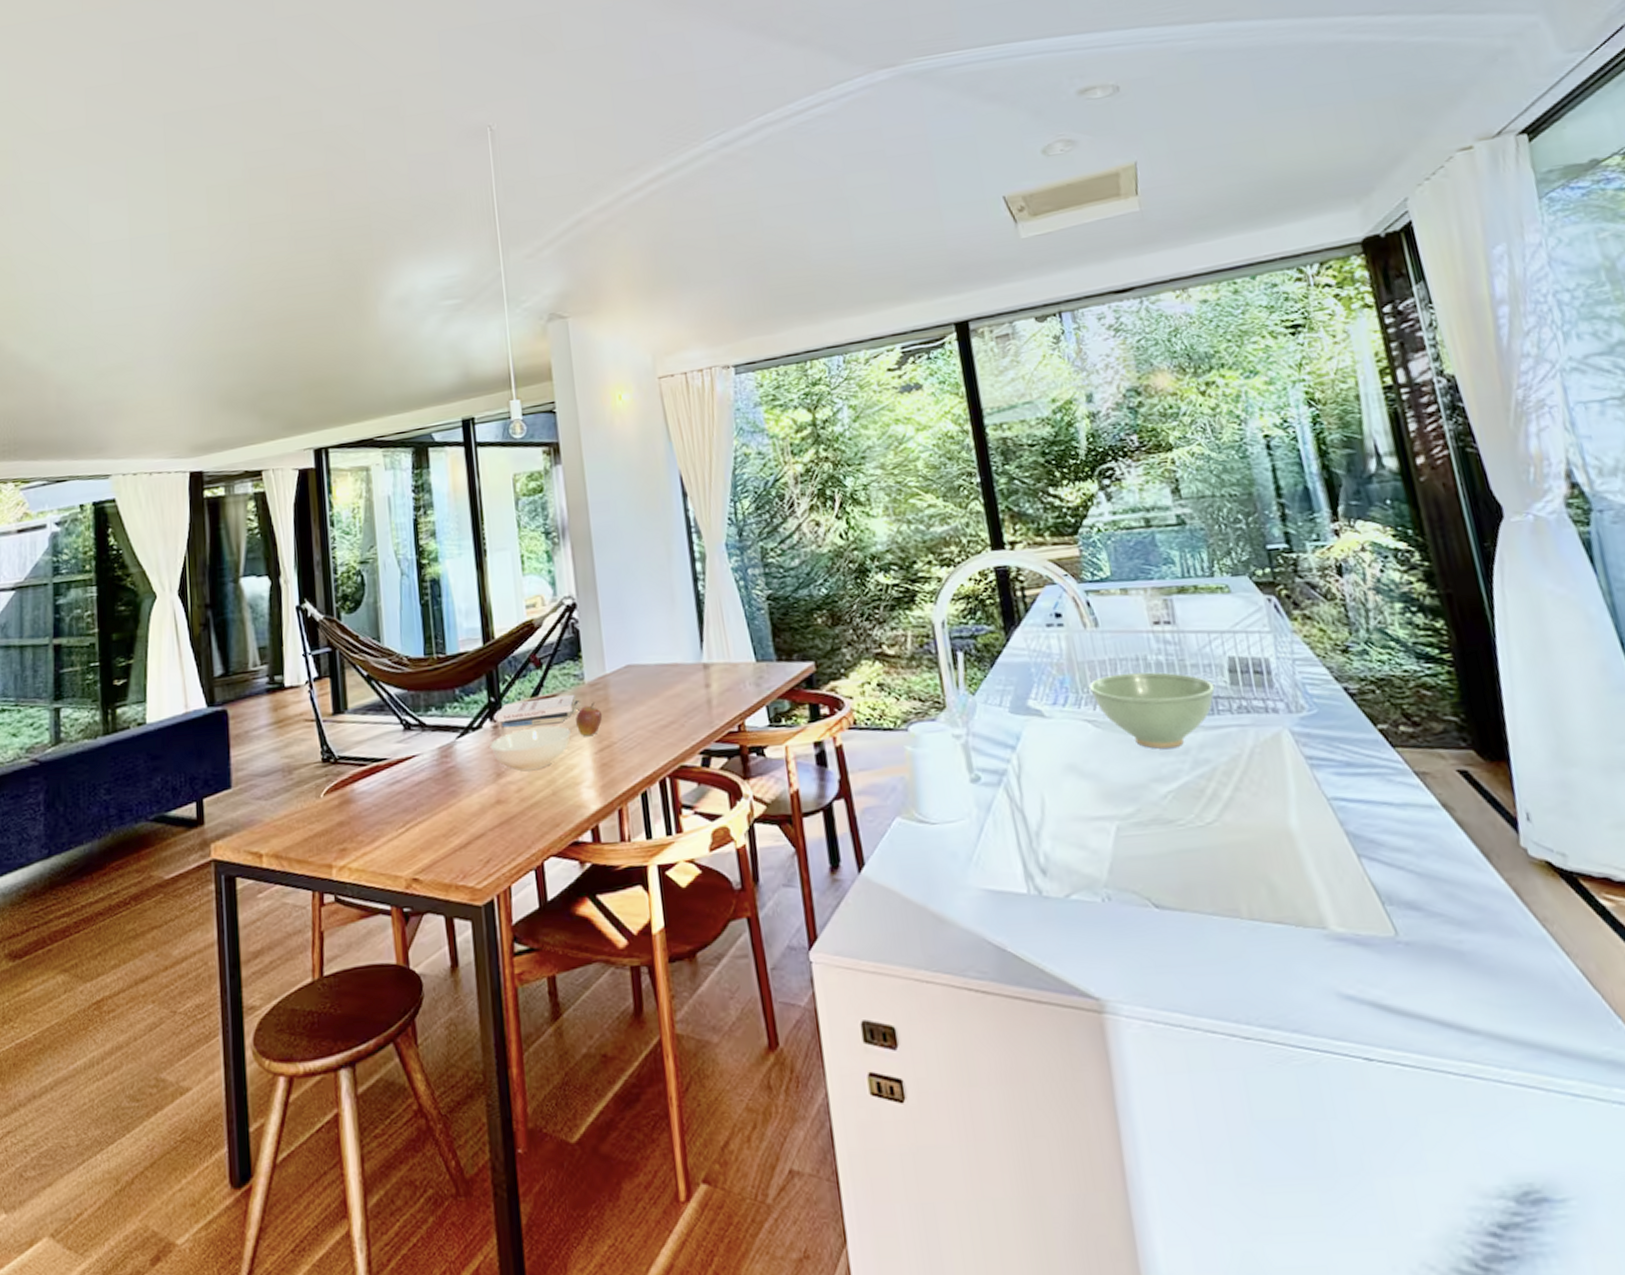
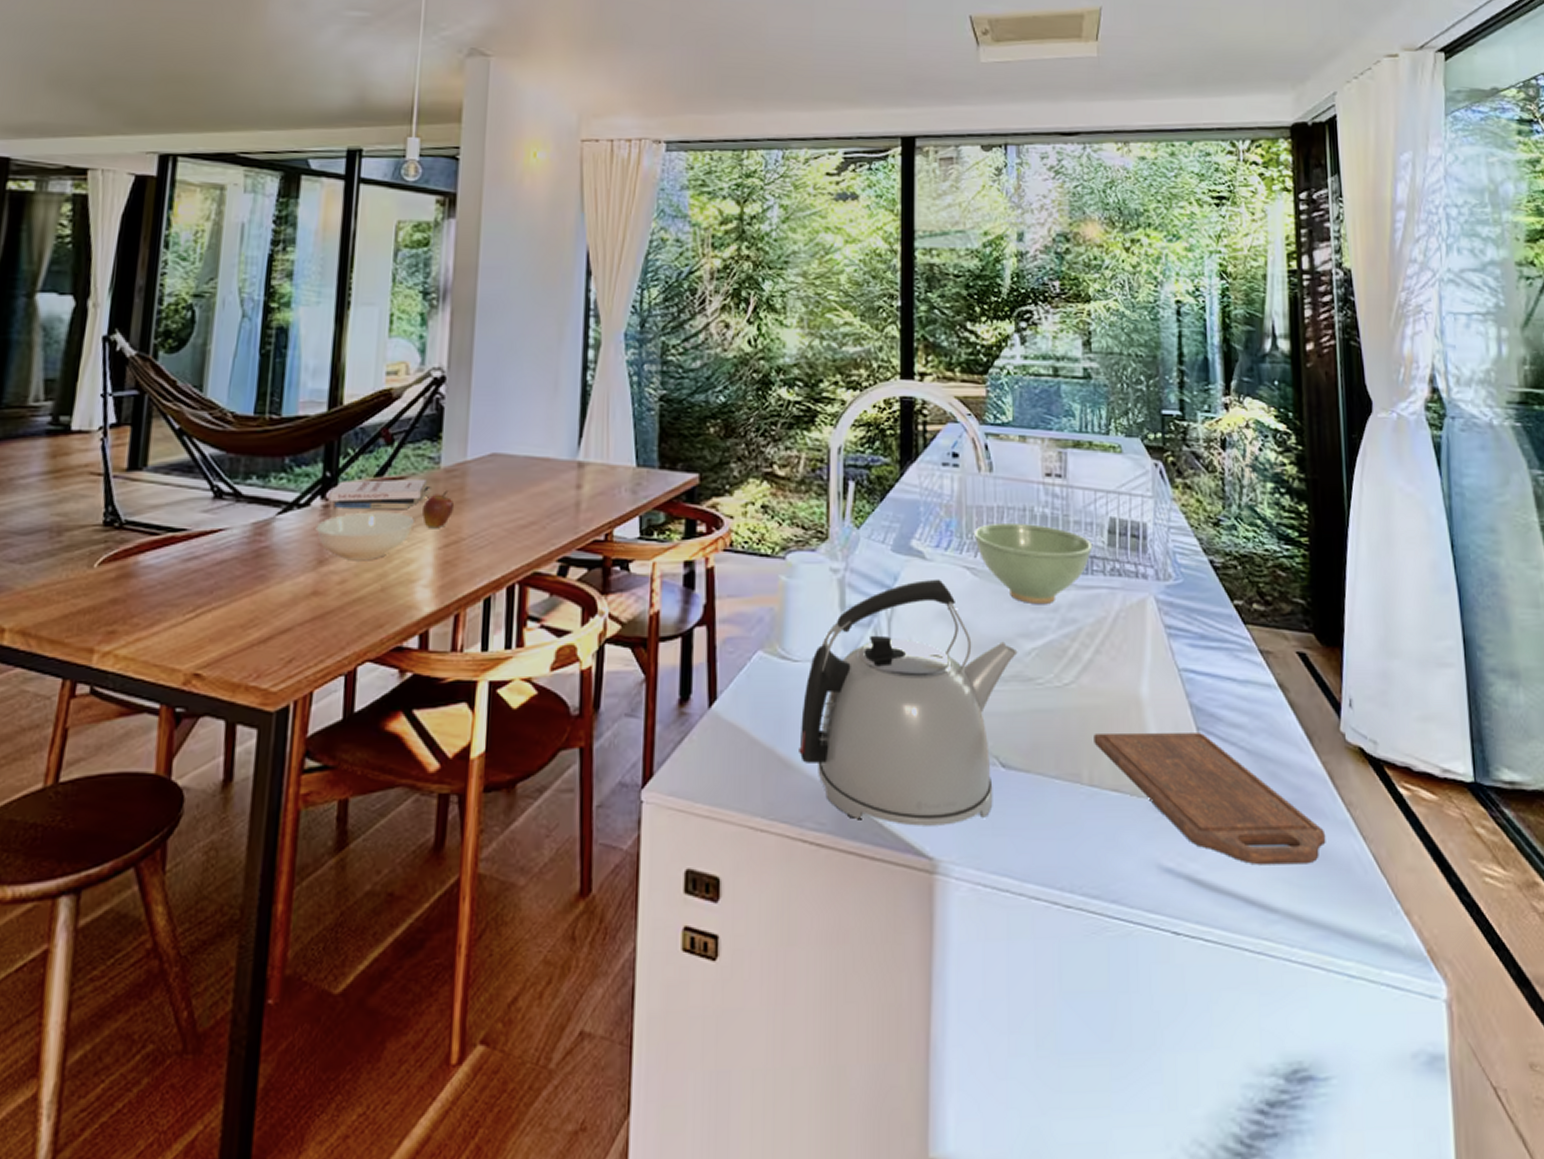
kettle: none [947,734,1154,969] -> present [799,579,1018,826]
cutting board: none [1246,860,1523,988] -> present [1094,732,1326,865]

